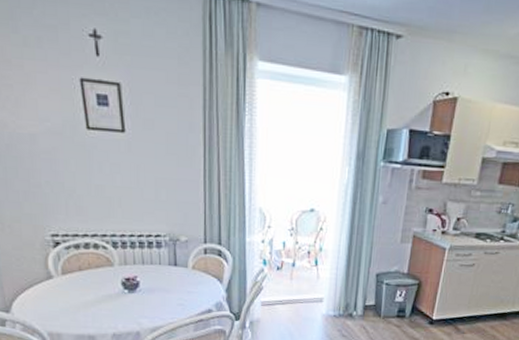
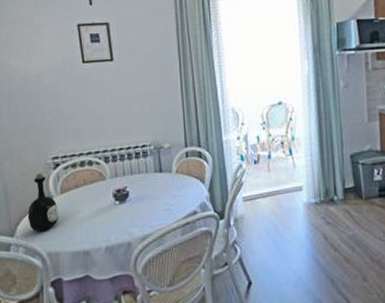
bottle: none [24,249,60,311] -> present [27,173,58,232]

